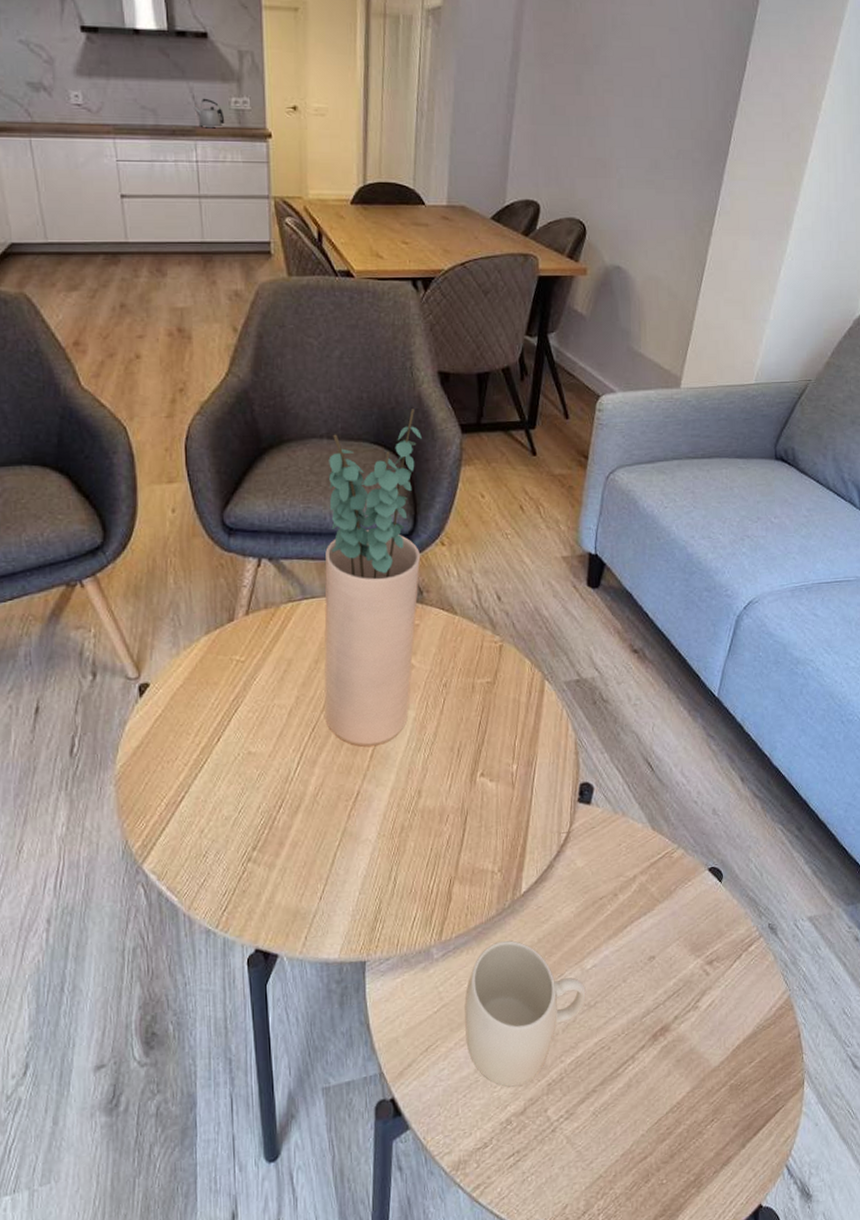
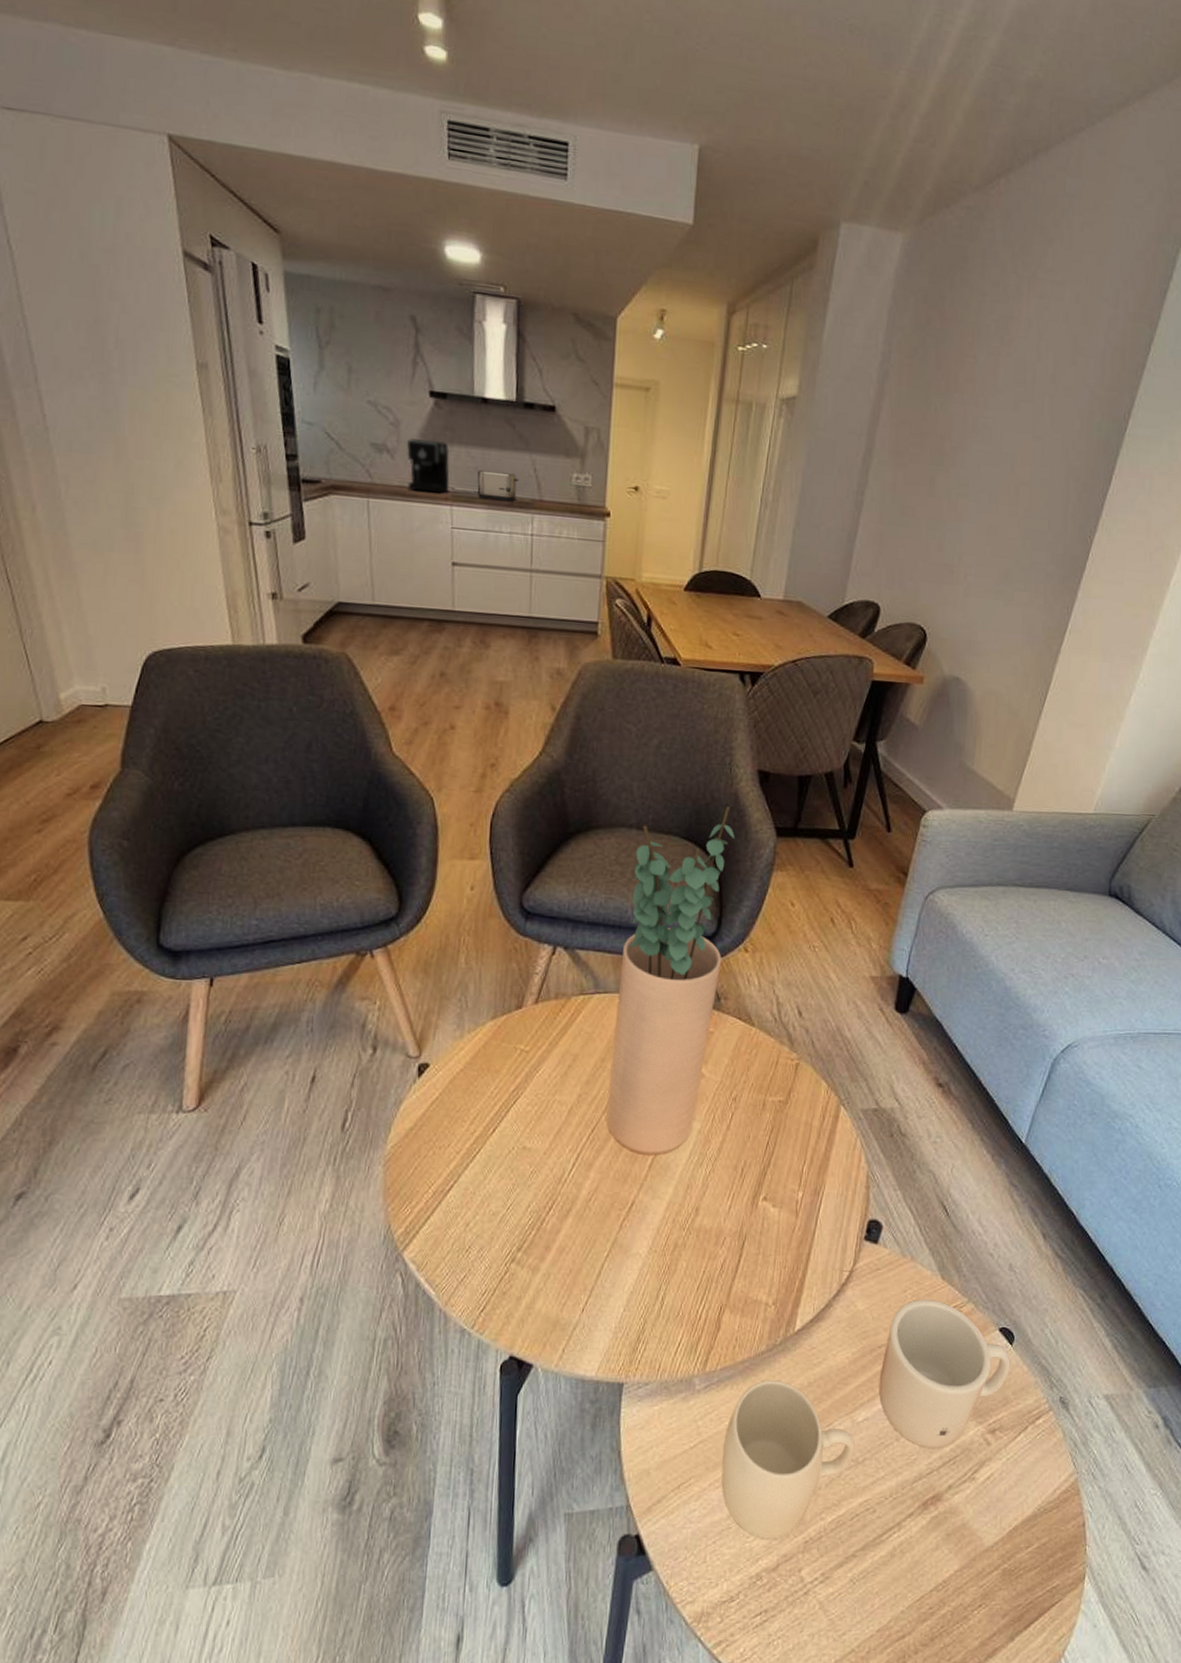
coffee maker: none [63,73,139,127] -> present [407,437,478,494]
toaster: none [137,100,179,130] -> present [477,469,520,502]
kettle: present [193,98,225,129] -> none [534,471,565,503]
mug: none [603,849,722,986] -> present [878,1299,1011,1449]

